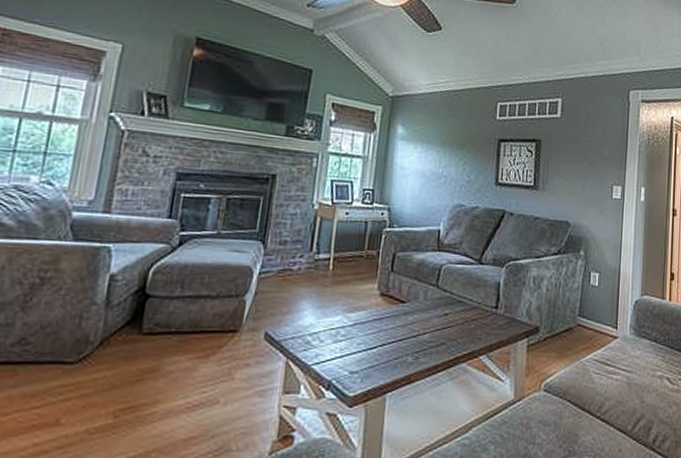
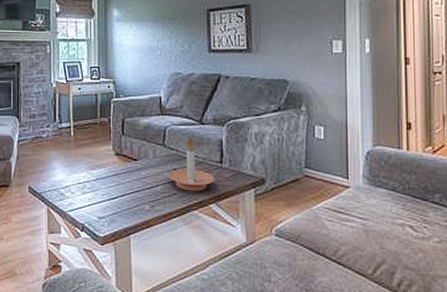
candle holder: none [437,278,489,341] -> present [167,137,215,191]

